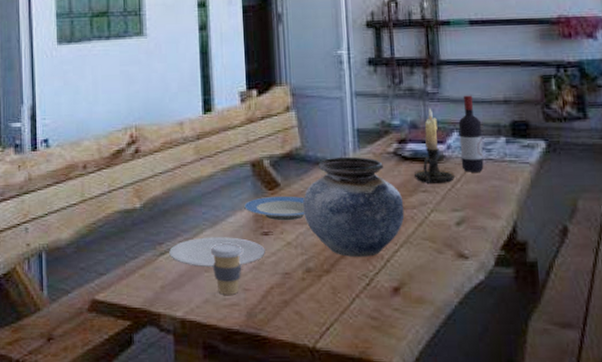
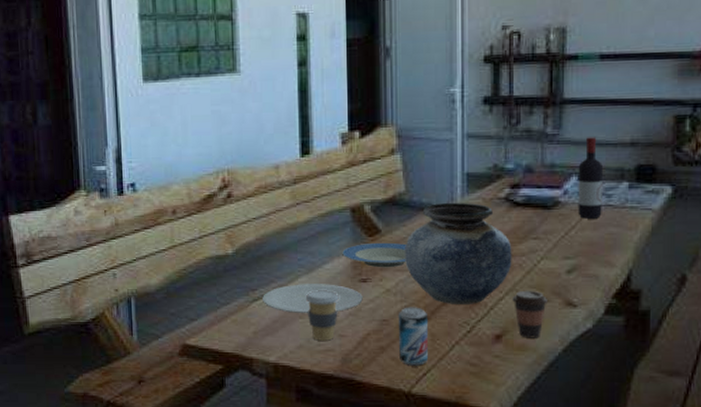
beer can: none [299,260,330,320] -> present [398,307,428,366]
coffee cup: none [407,242,442,291] -> present [512,290,549,338]
candle holder: present [413,108,456,183] -> none [525,150,570,230]

